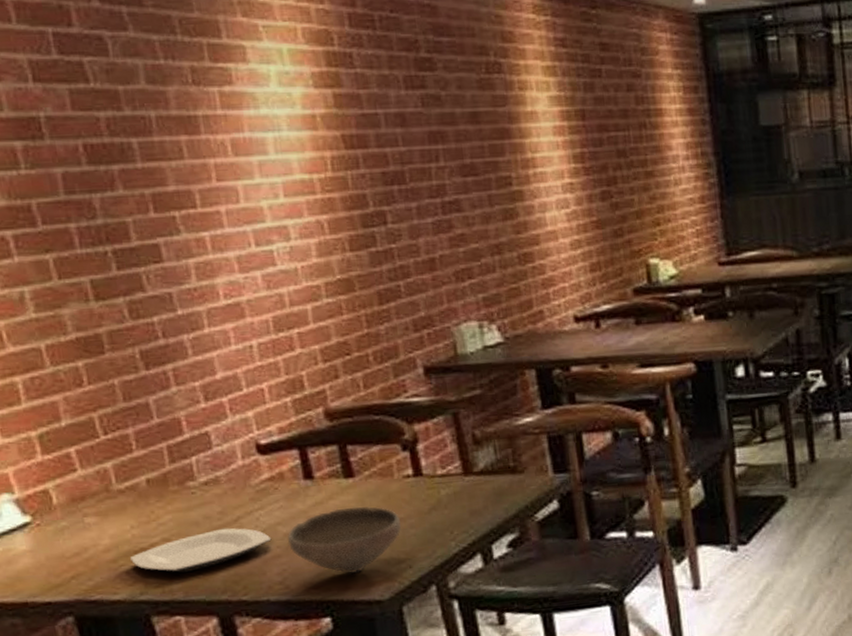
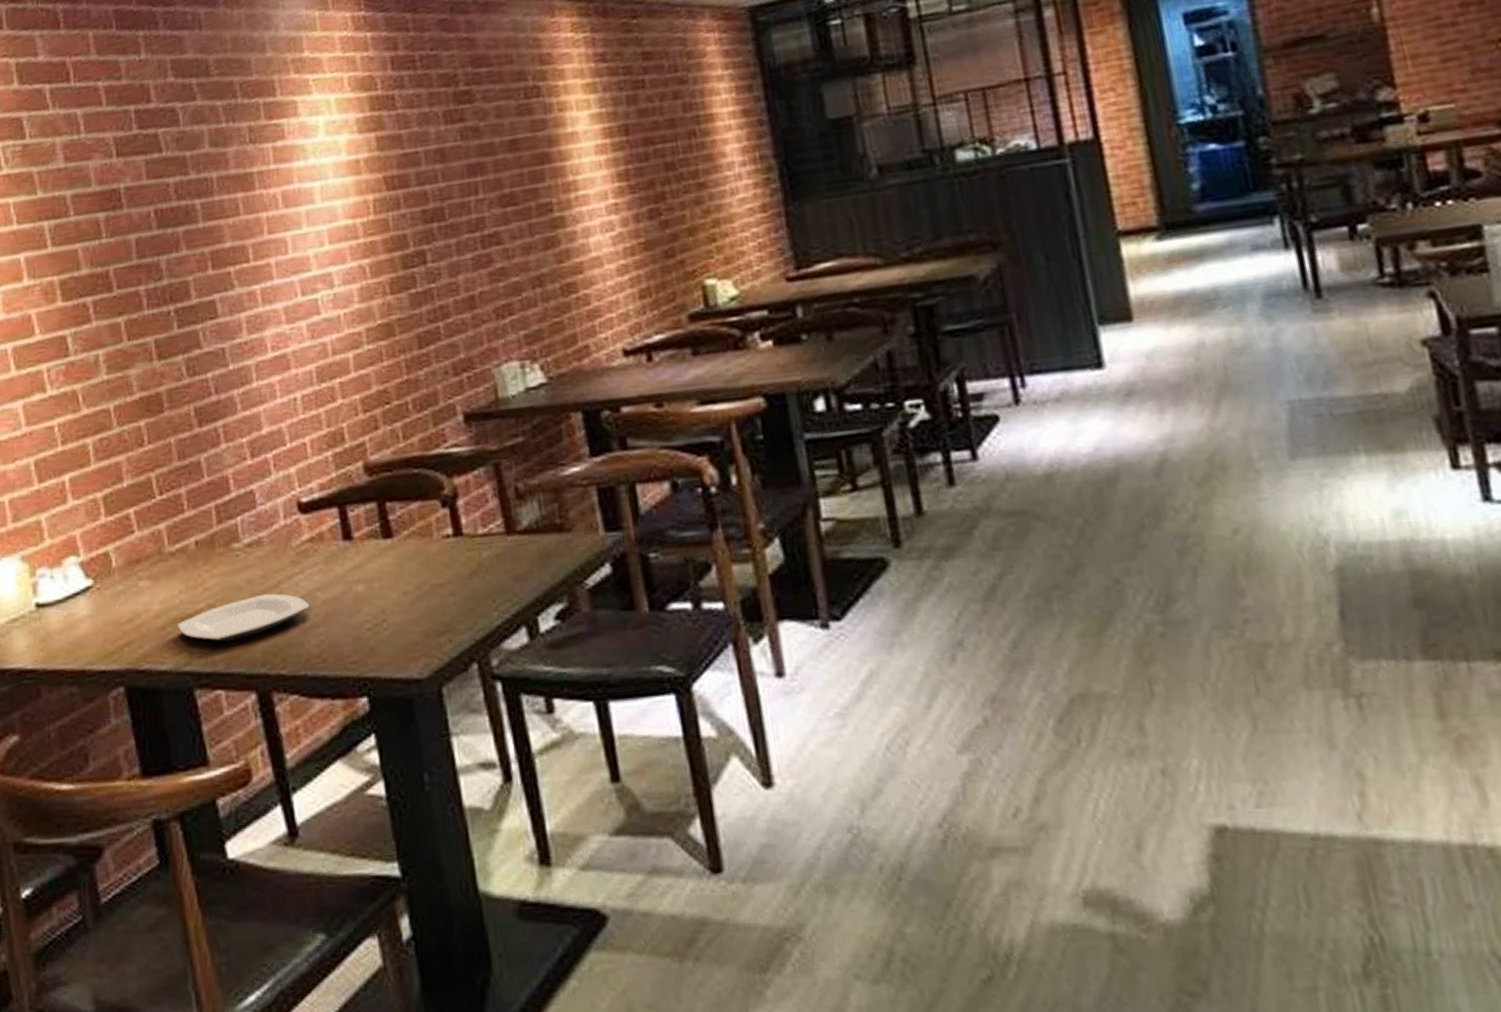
bowl: present [287,506,401,573] -> none [326,570,440,647]

